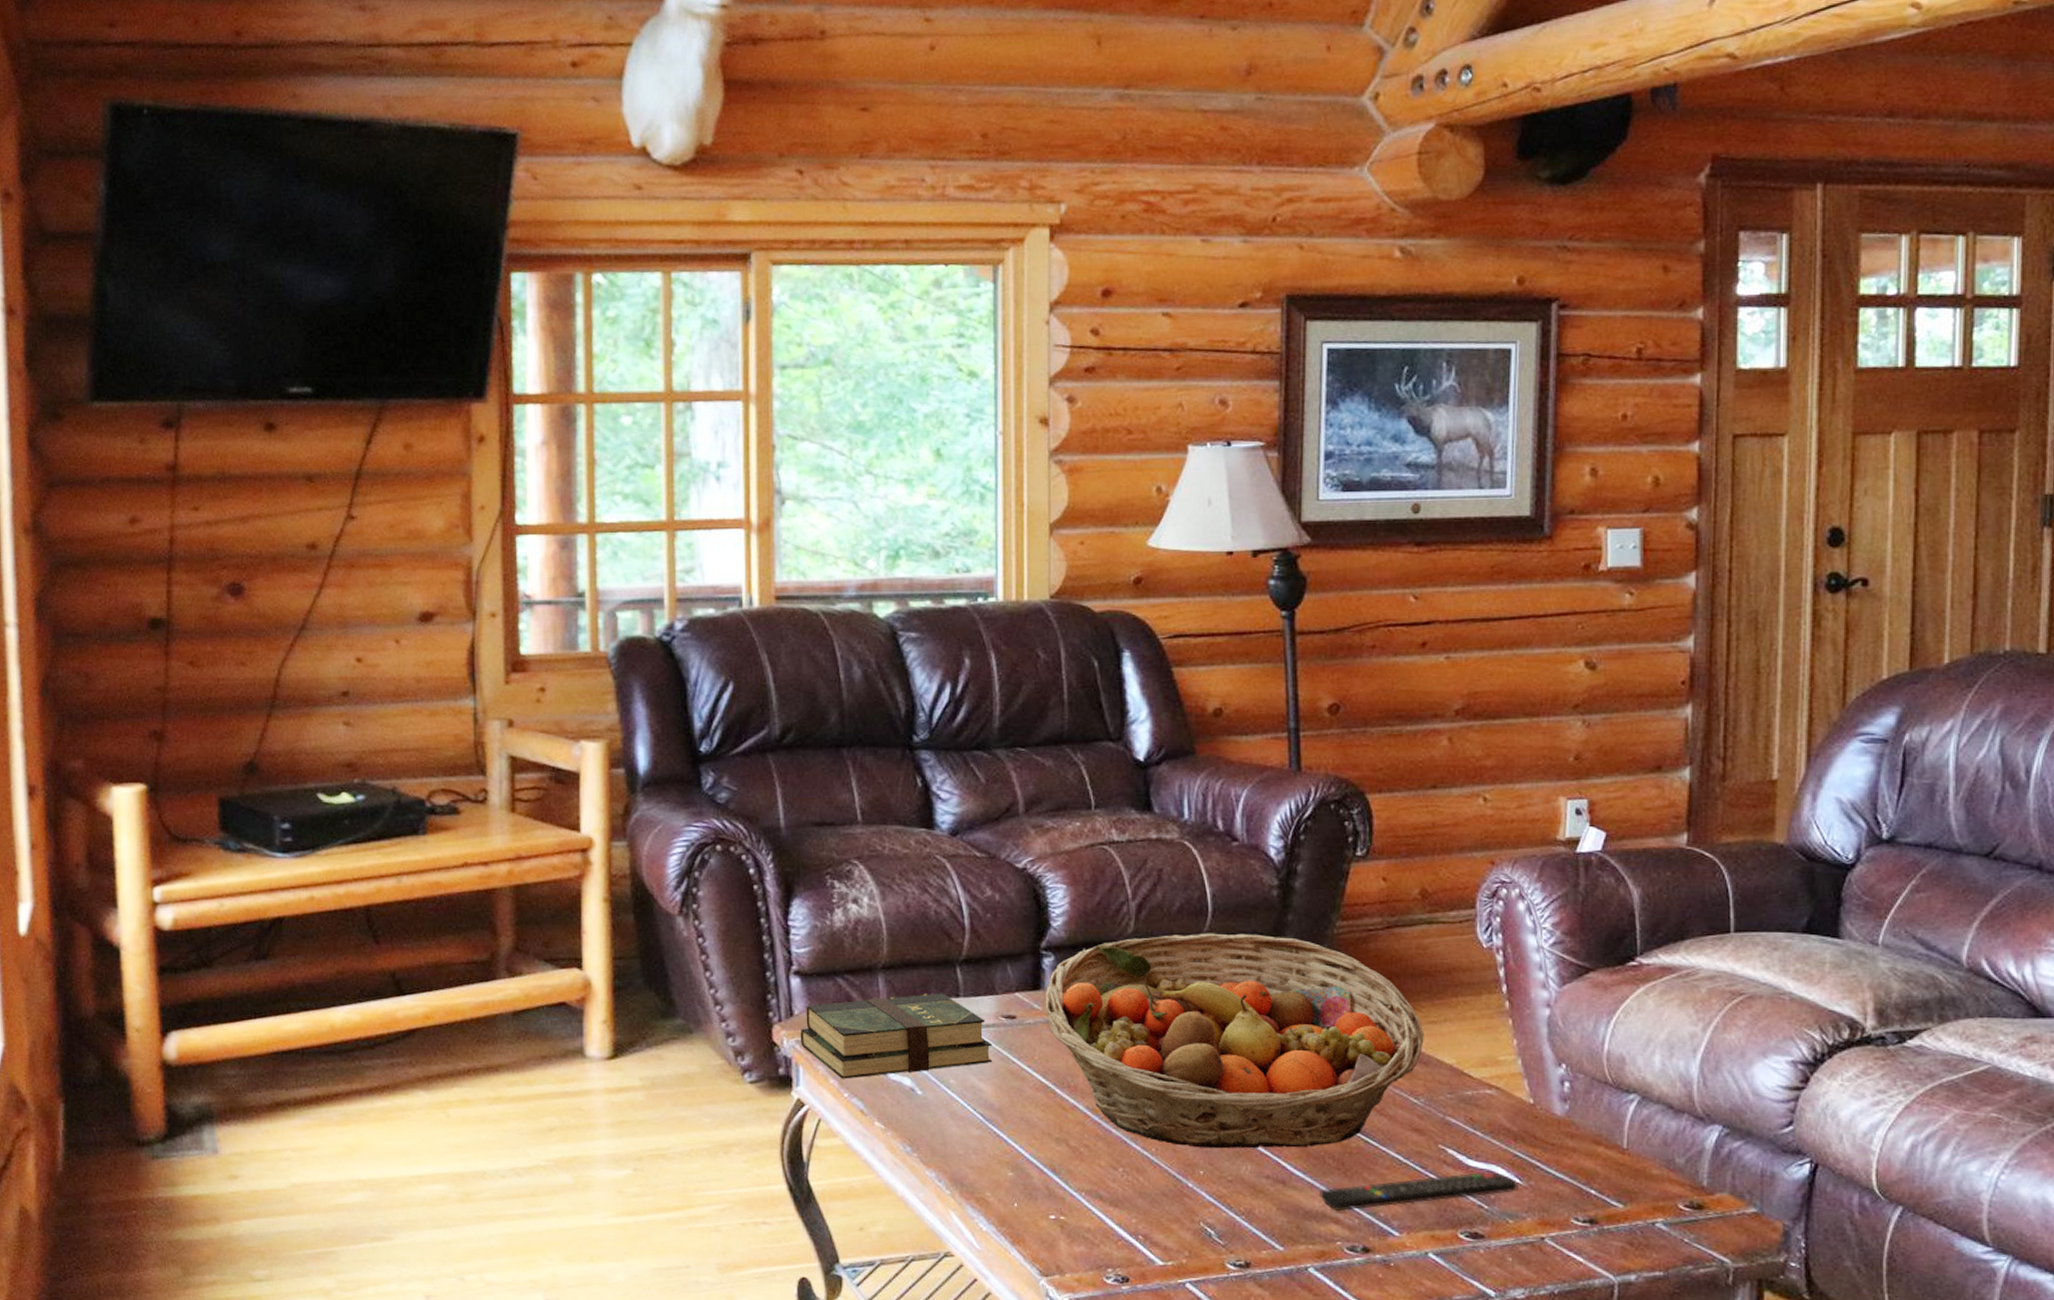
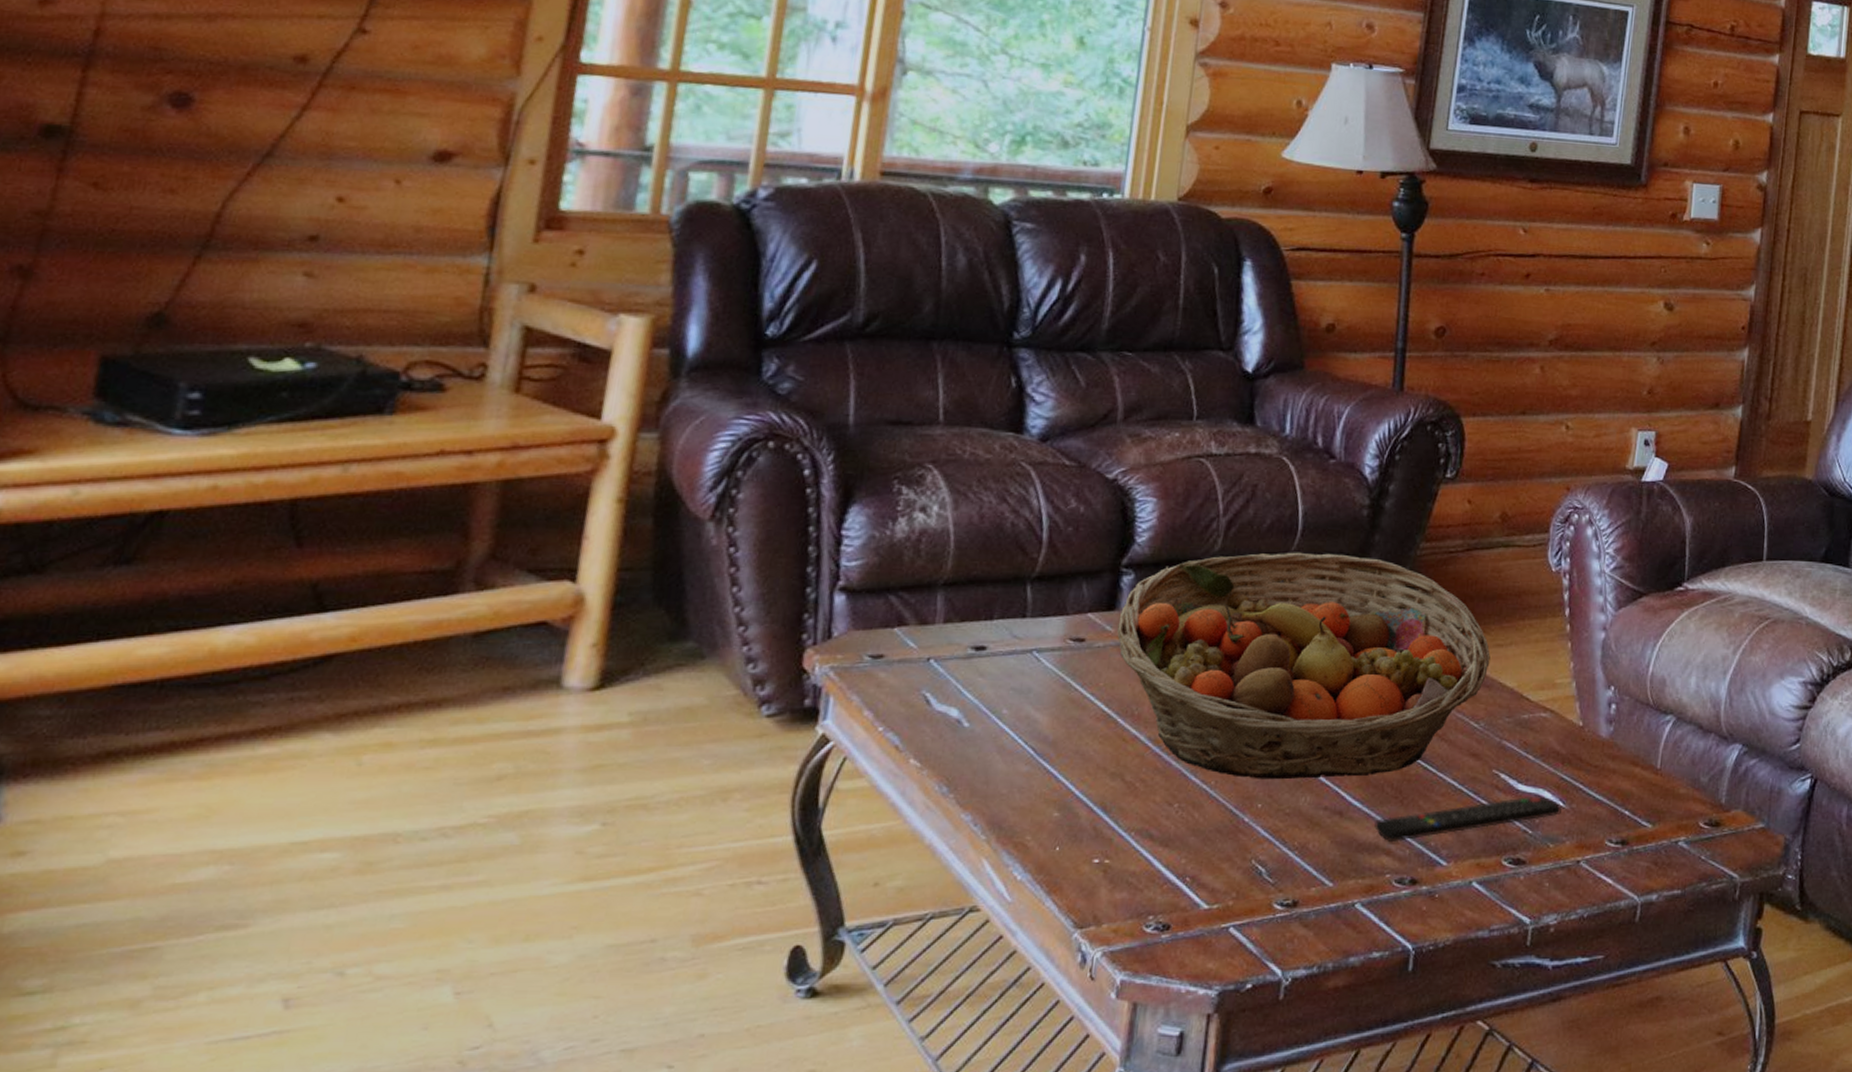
book: present [800,992,993,1079] -> none [835,612,1056,711]

